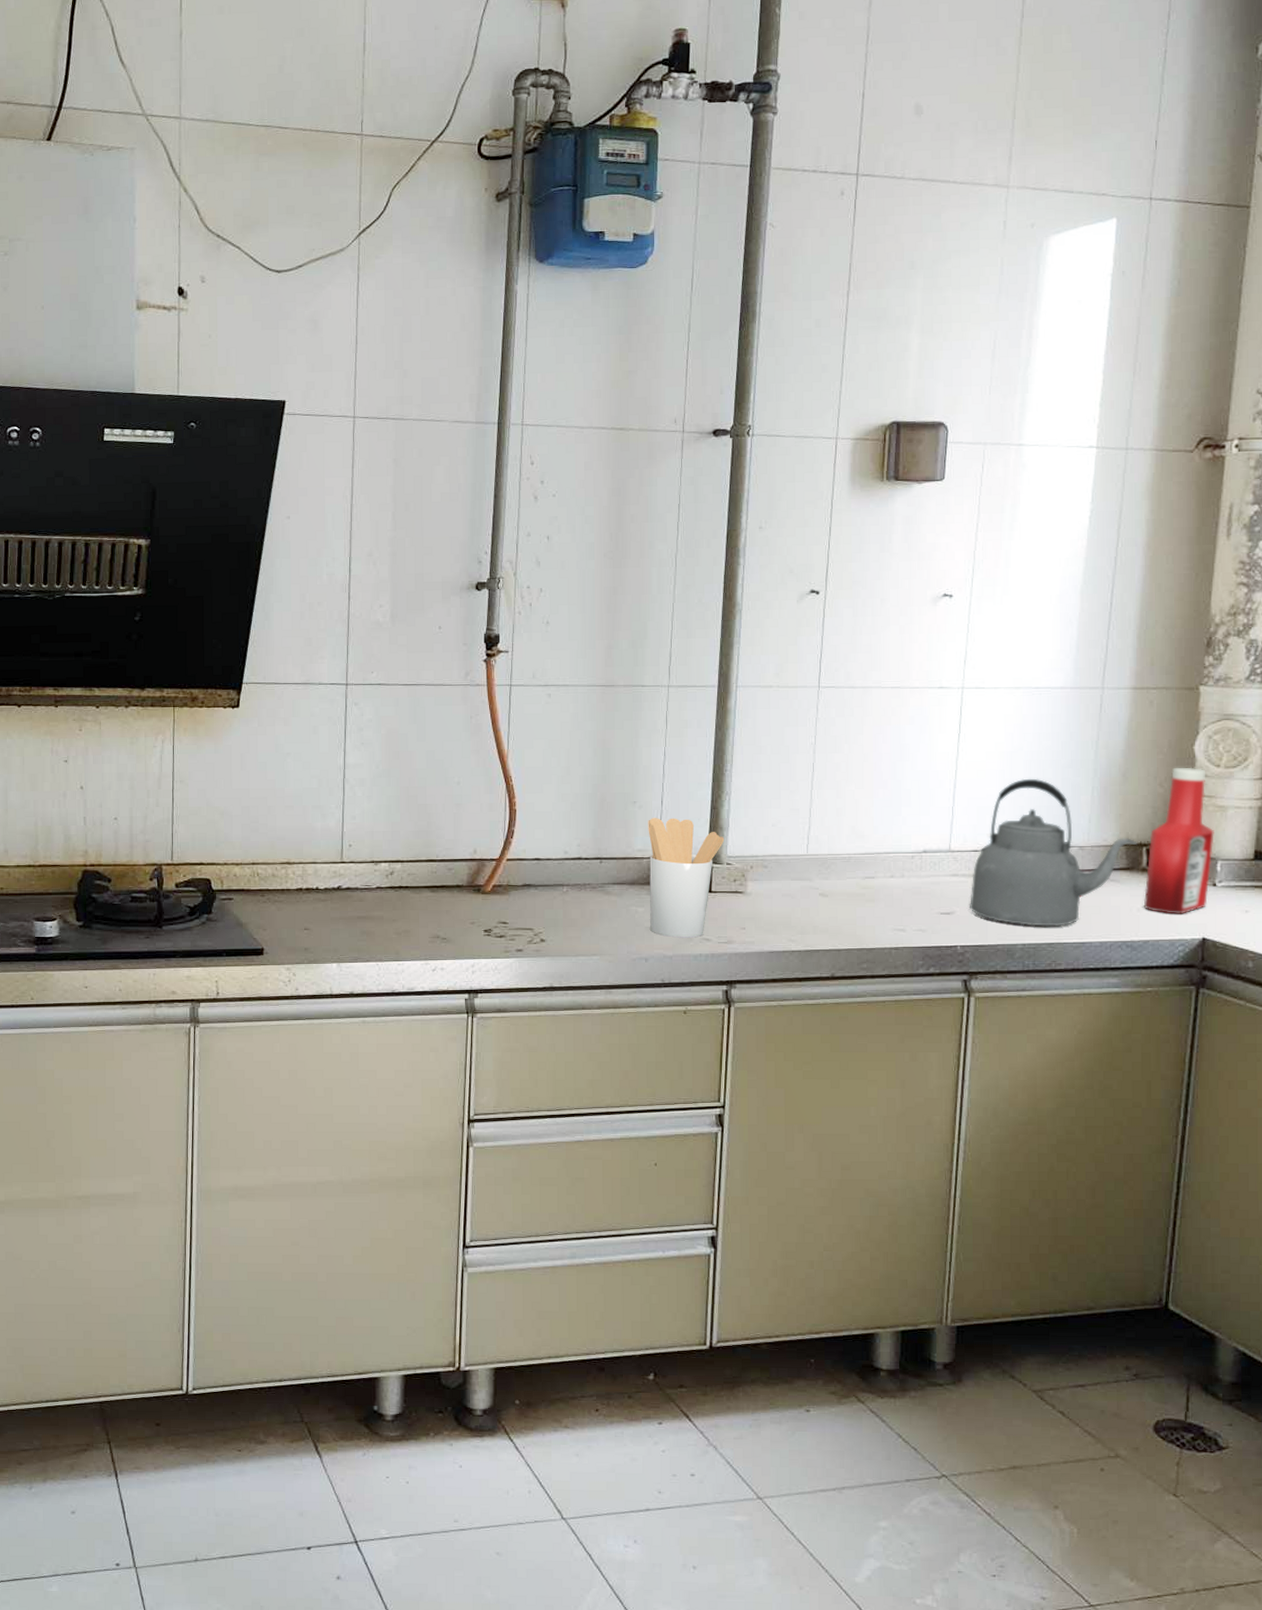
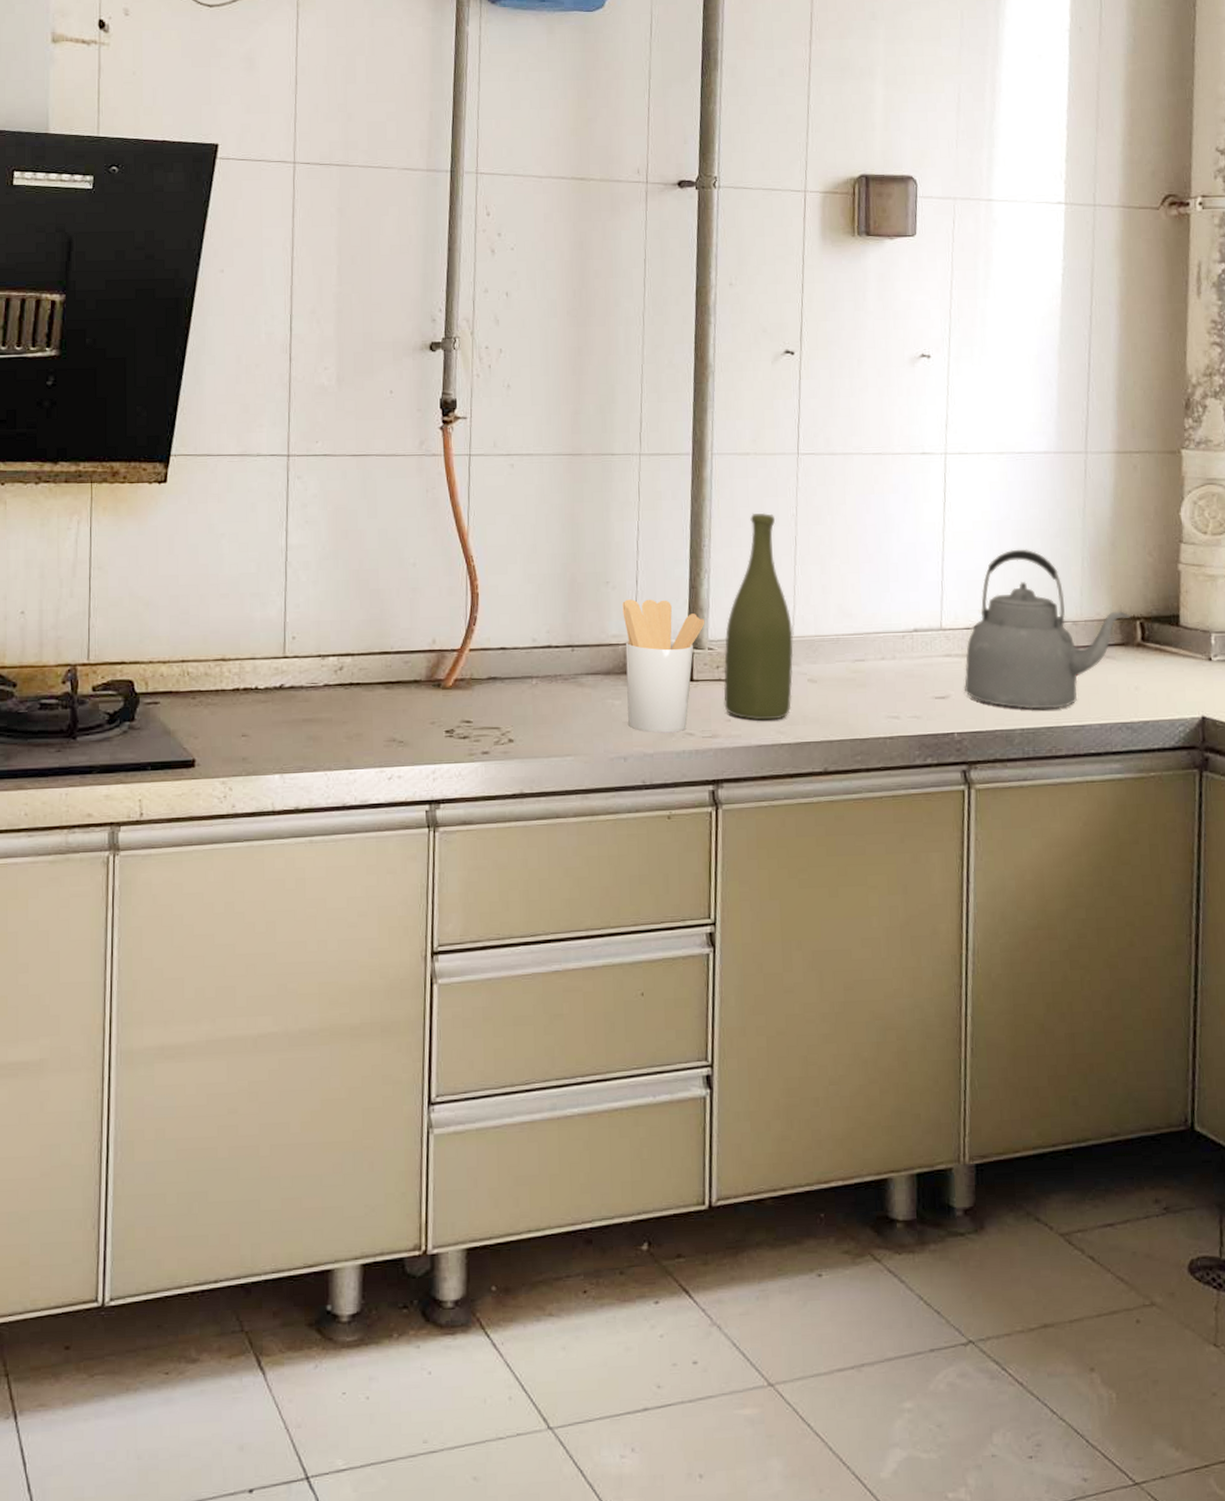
bottle: none [739,741,808,929] -> present [723,512,794,721]
ketchup bottle: present [1144,767,1214,914] -> none [1140,534,1206,692]

